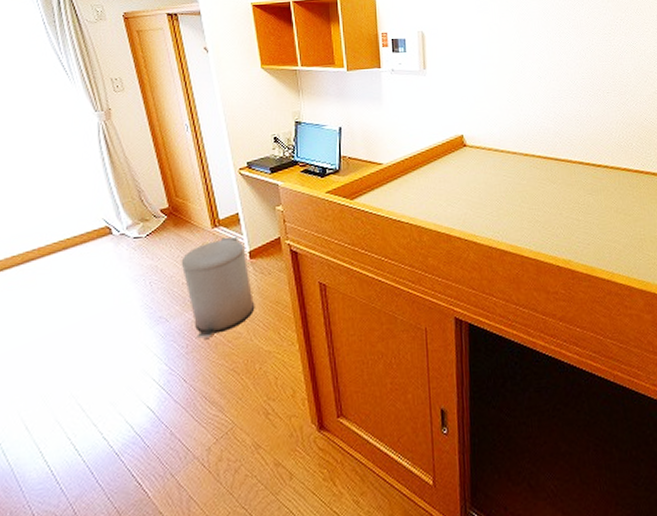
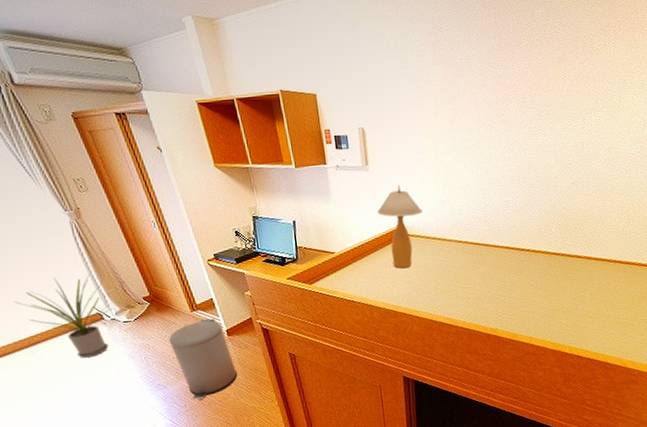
house plant: none [18,181,125,280] -> present [14,274,113,358]
table lamp: none [433,91,484,184] -> present [377,185,423,269]

